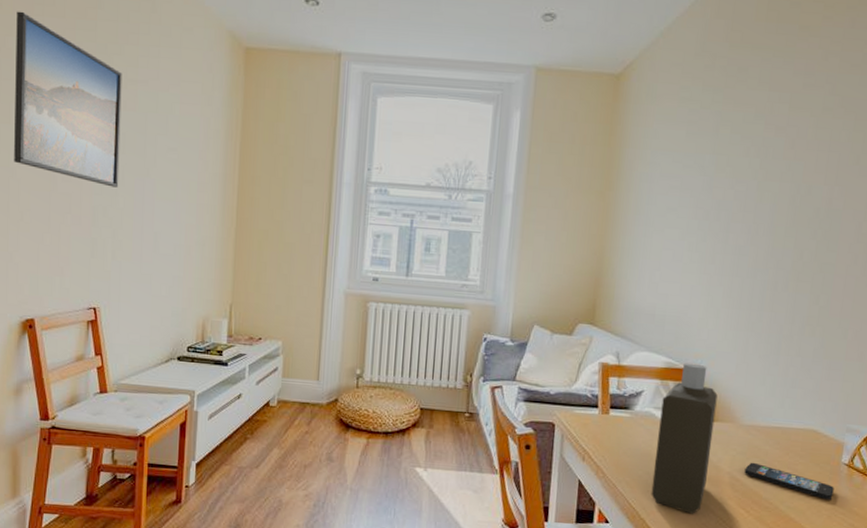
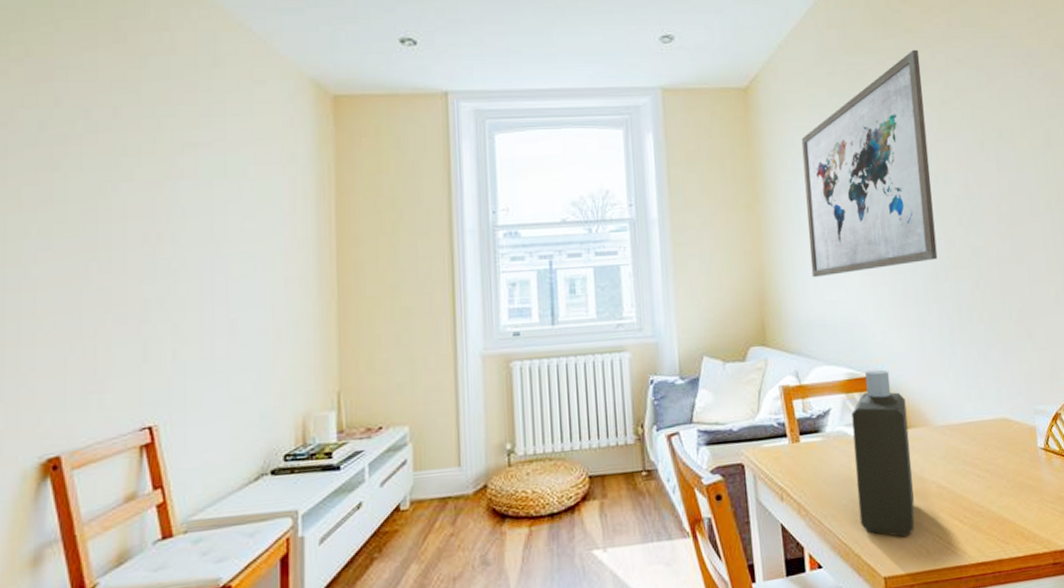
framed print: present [14,11,122,188] -> none [27,78,178,272]
wall art: none [650,48,811,270] -> present [801,49,938,278]
smartphone: present [744,462,834,501] -> none [948,464,1039,492]

